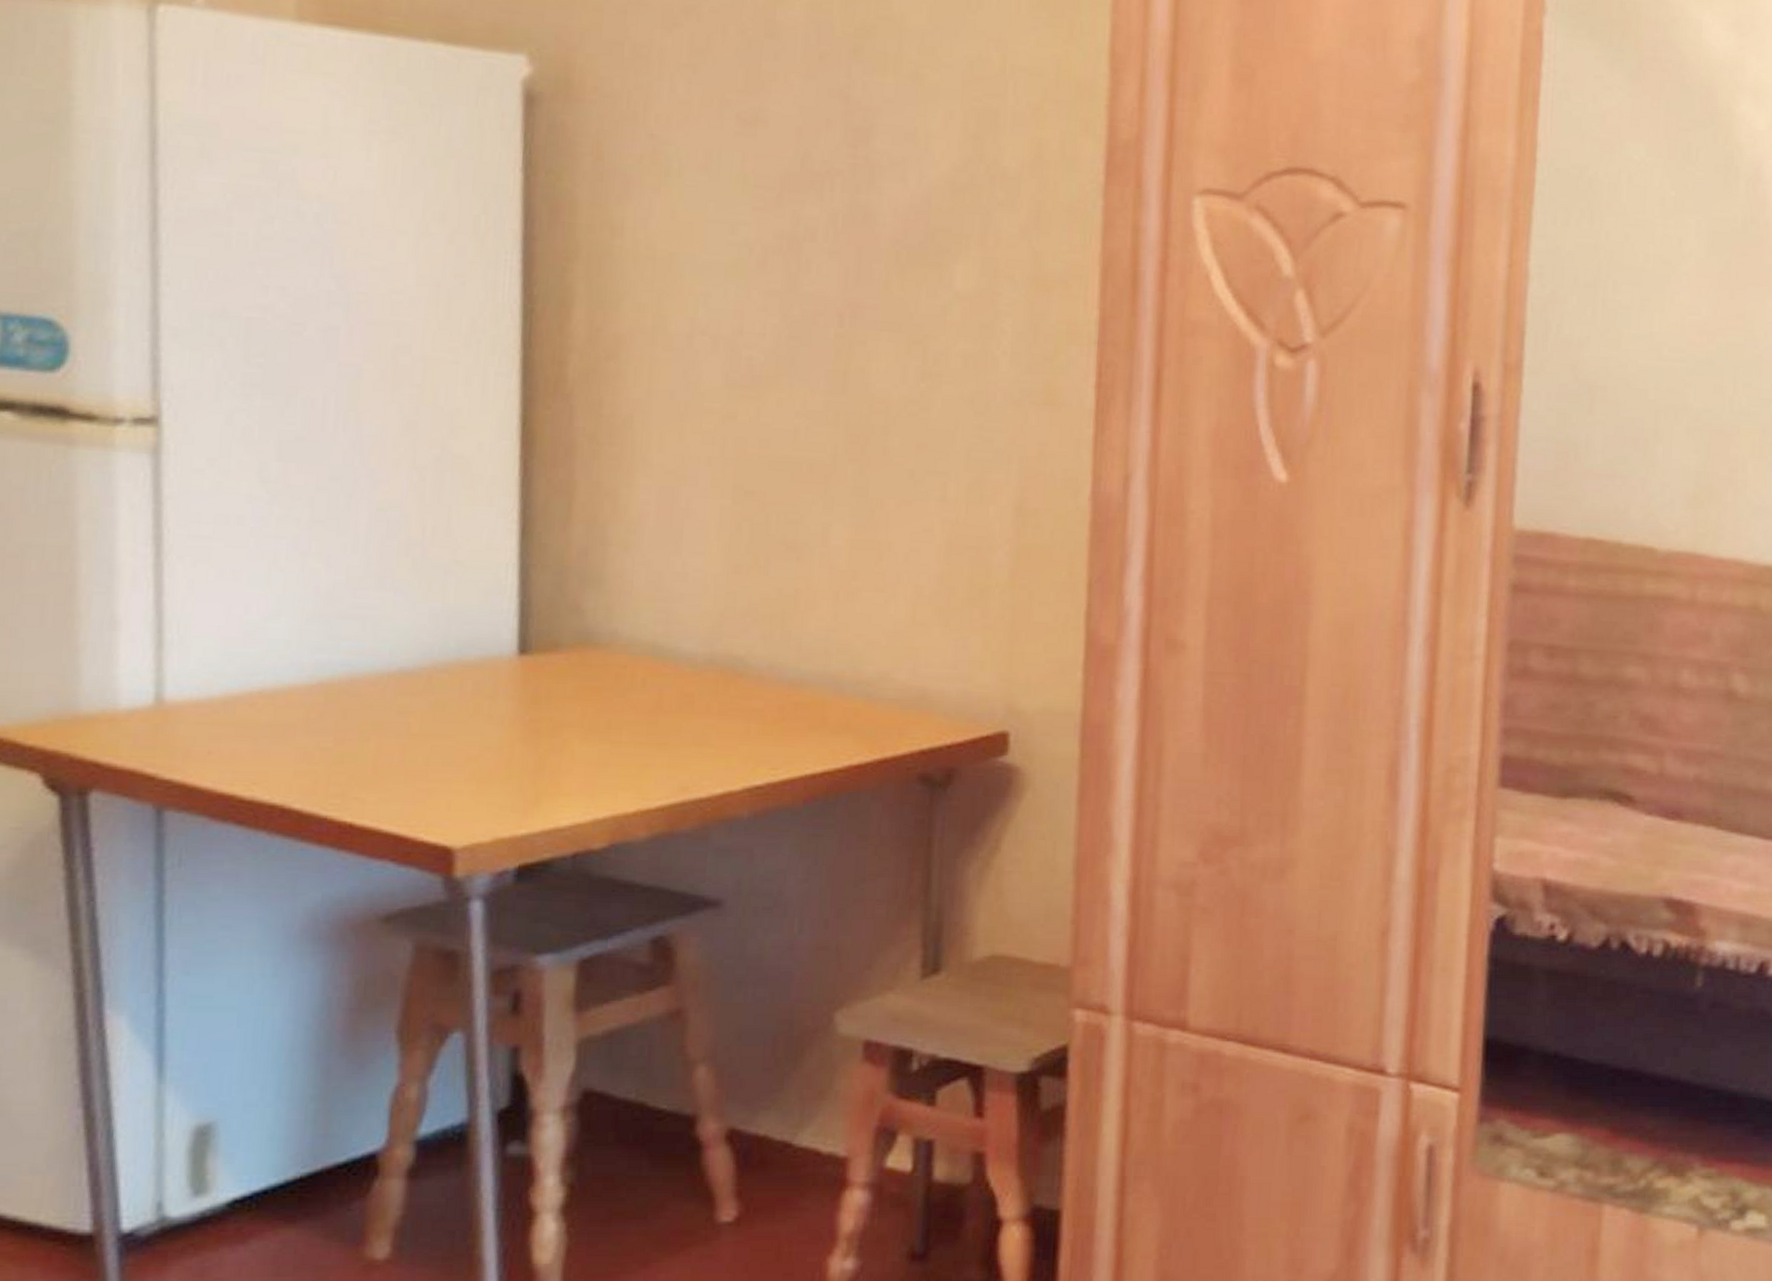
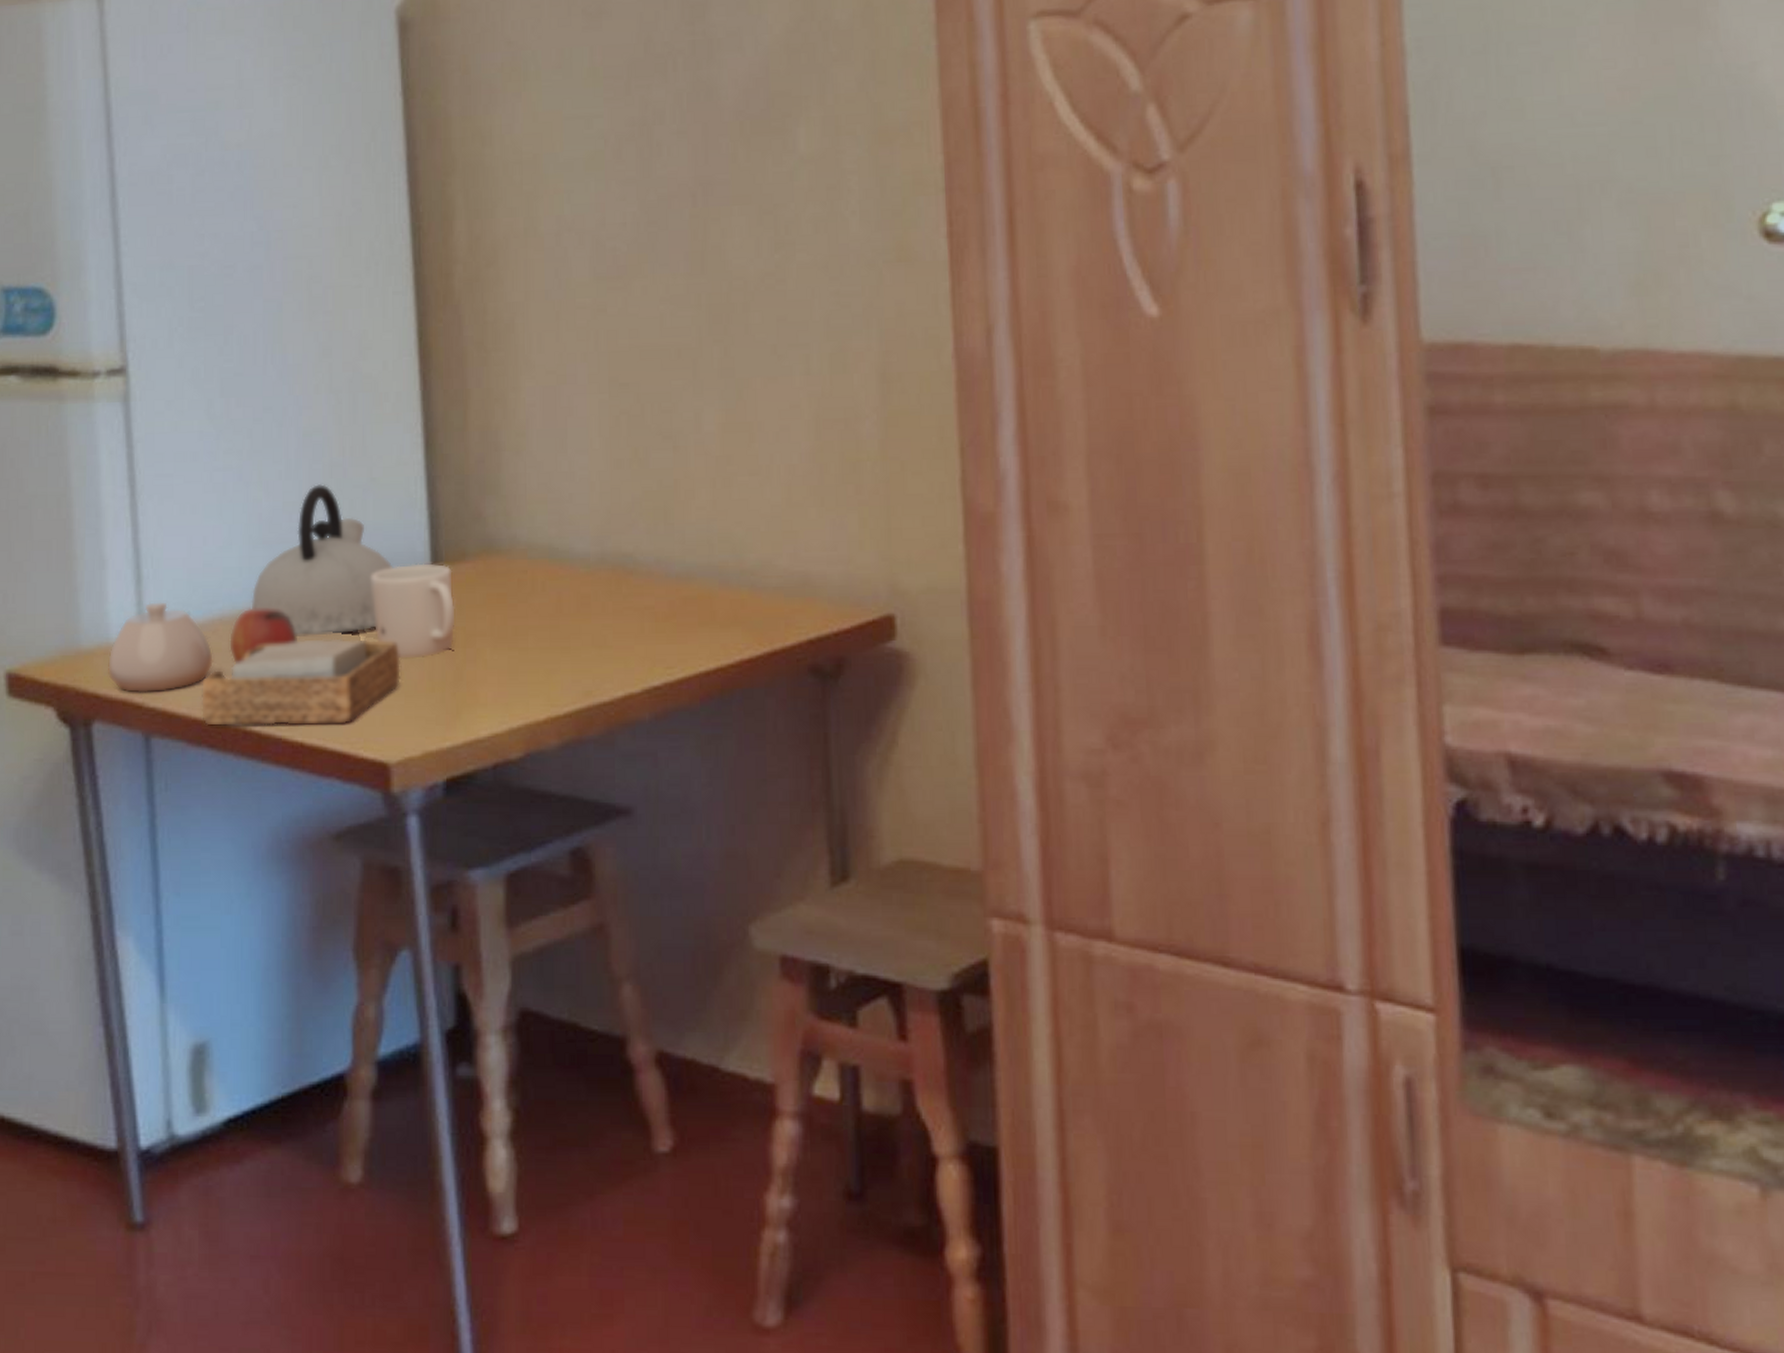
sugar bowl: none [112,668,250,764] -> present [107,600,214,693]
napkin holder: none [229,717,476,808] -> present [200,637,402,727]
fruit: none [268,681,357,740] -> present [228,606,300,665]
kettle: none [299,561,476,718] -> present [251,484,395,638]
mug: none [445,650,543,746] -> present [371,563,455,659]

